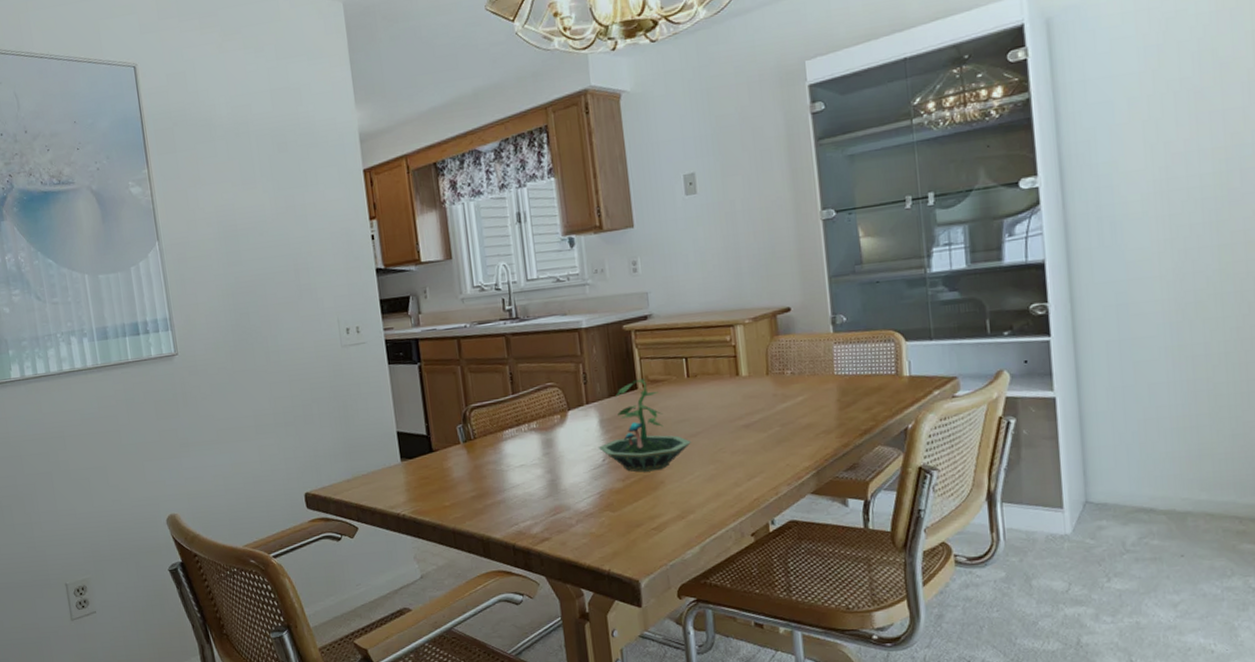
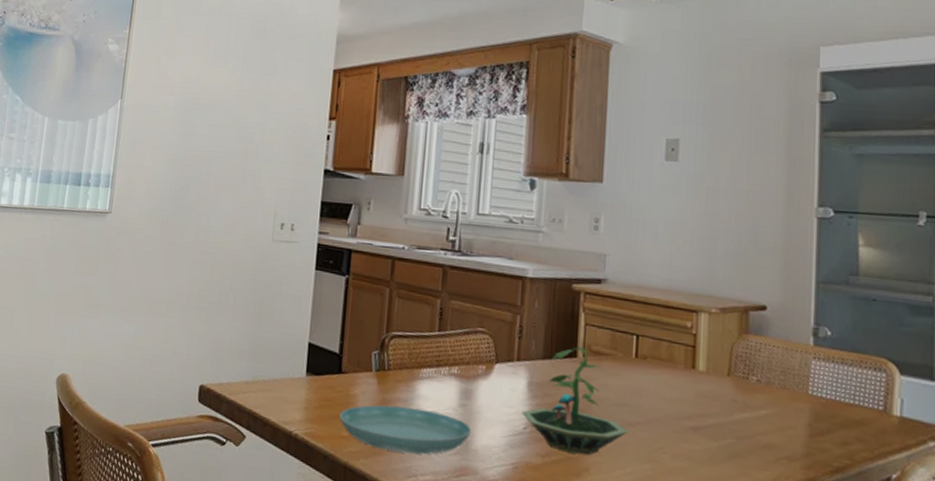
saucer: none [439,465,559,509] -> present [340,405,472,455]

